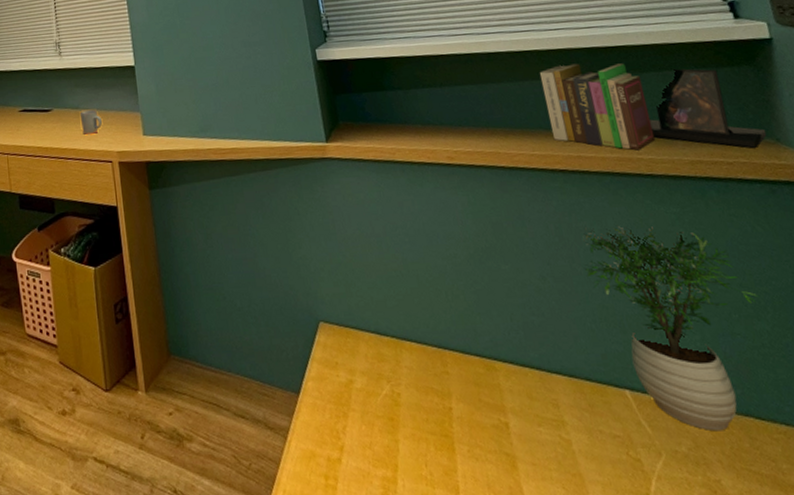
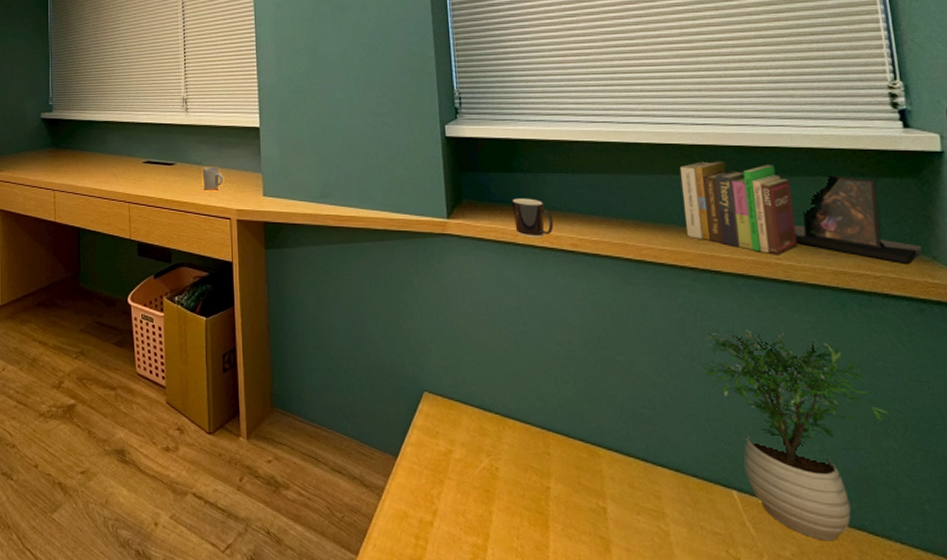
mug: none [386,115,429,155] -> present [511,198,554,238]

